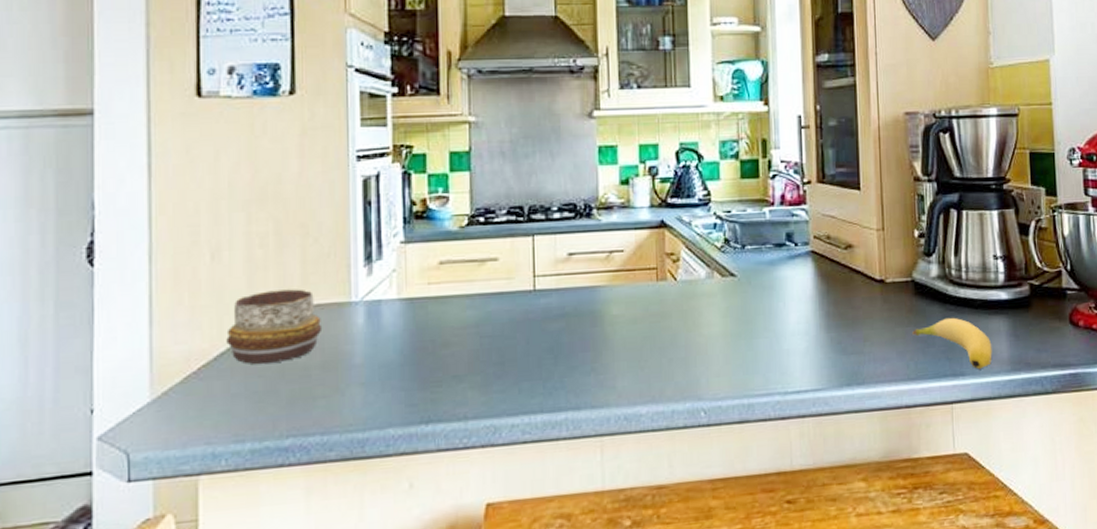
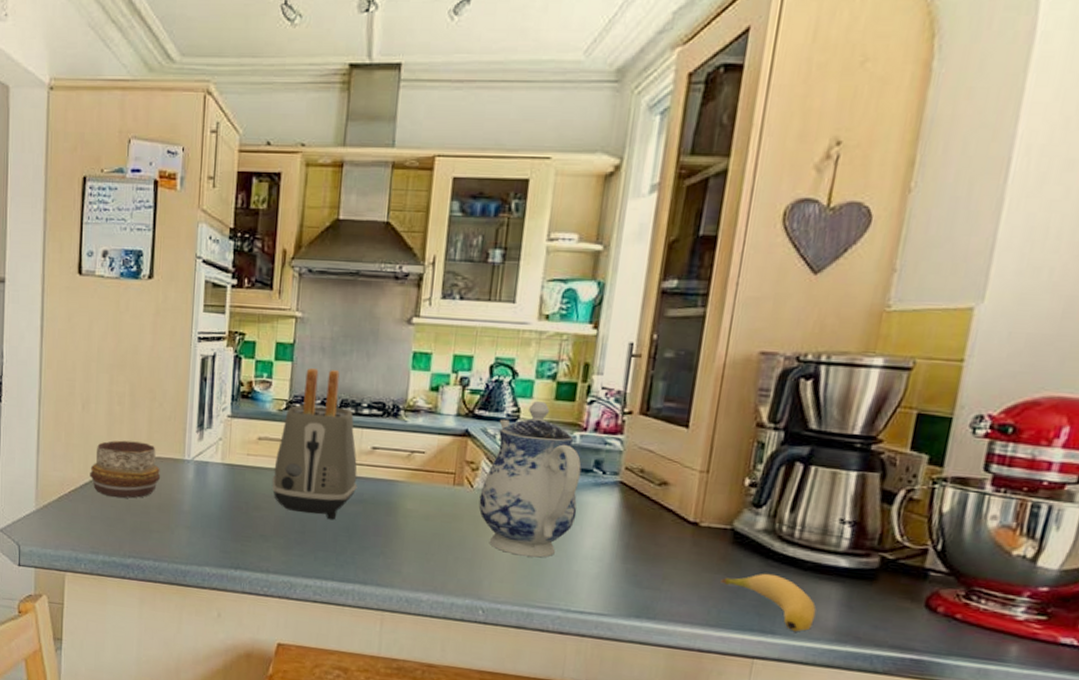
toaster: none [460,175,557,343] -> present [272,368,358,520]
teapot: none [684,182,778,345] -> present [478,401,582,558]

